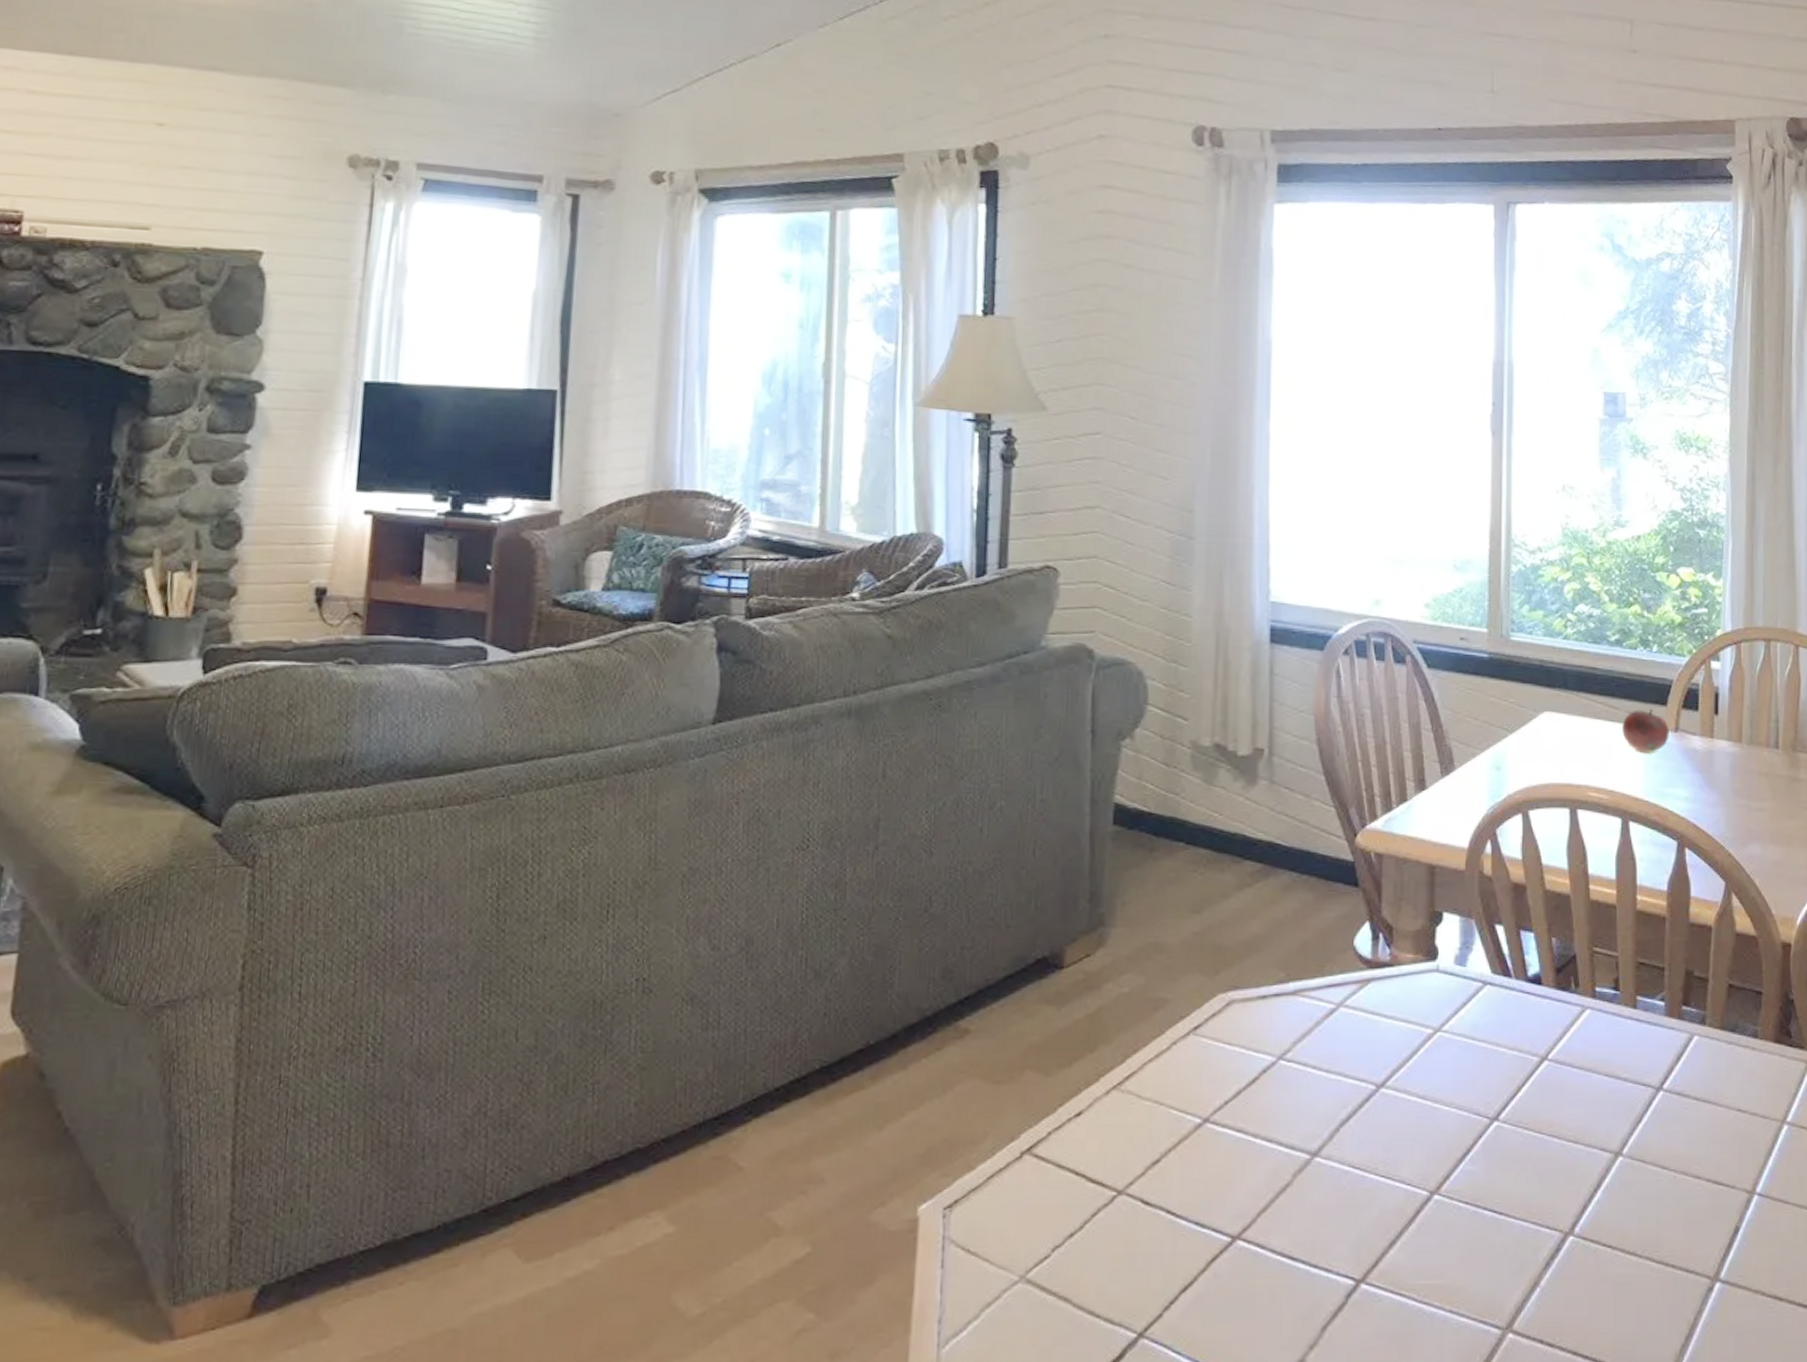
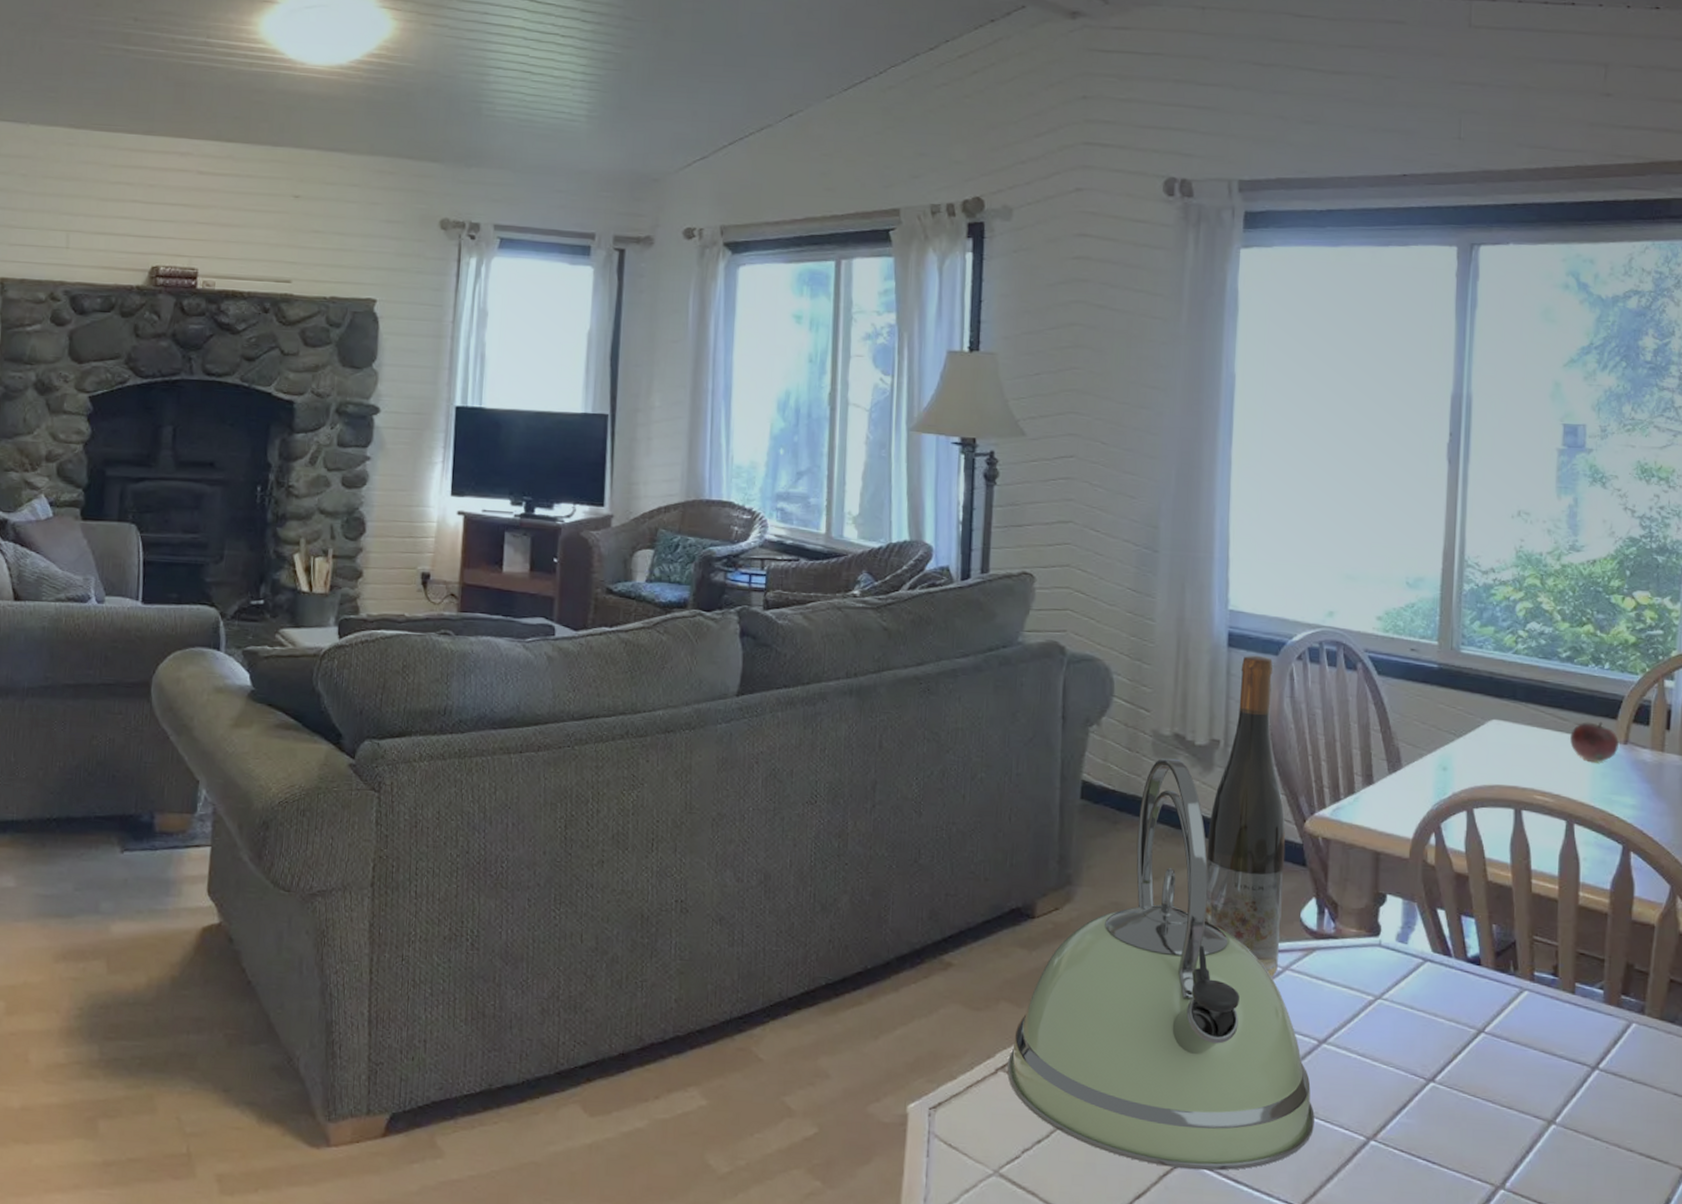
kettle: none [1034,772,1374,1250] -> present [1007,757,1315,1171]
wine bottle: none [1252,651,1336,1016] -> present [1205,655,1286,977]

